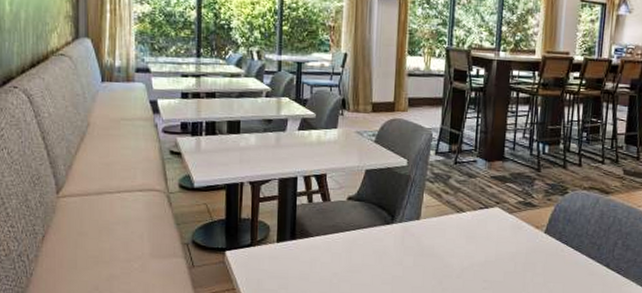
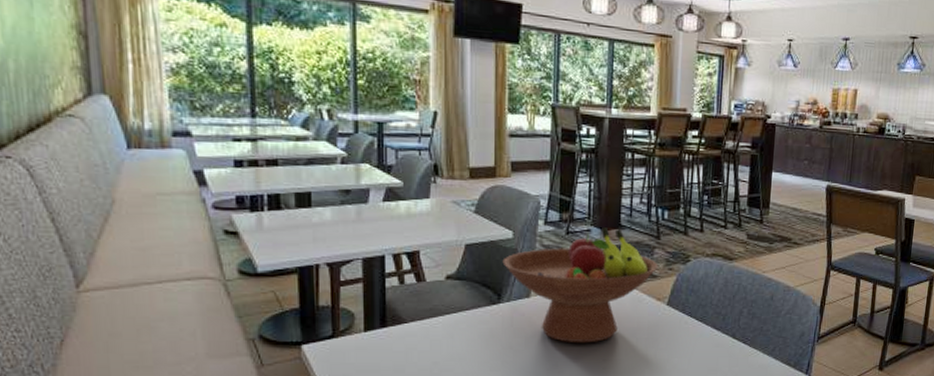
fruit bowl: none [397,159,538,264] -> present [502,227,658,343]

